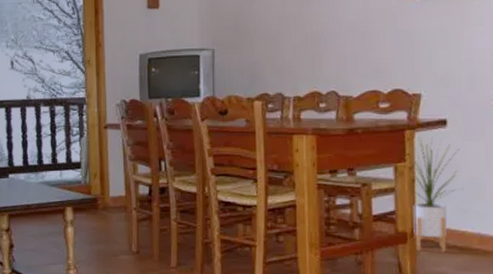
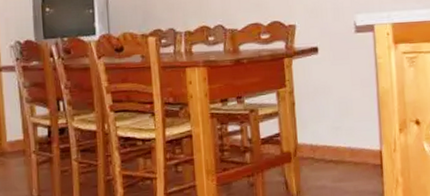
house plant: present [413,137,464,252] -> none [292,63,335,169]

